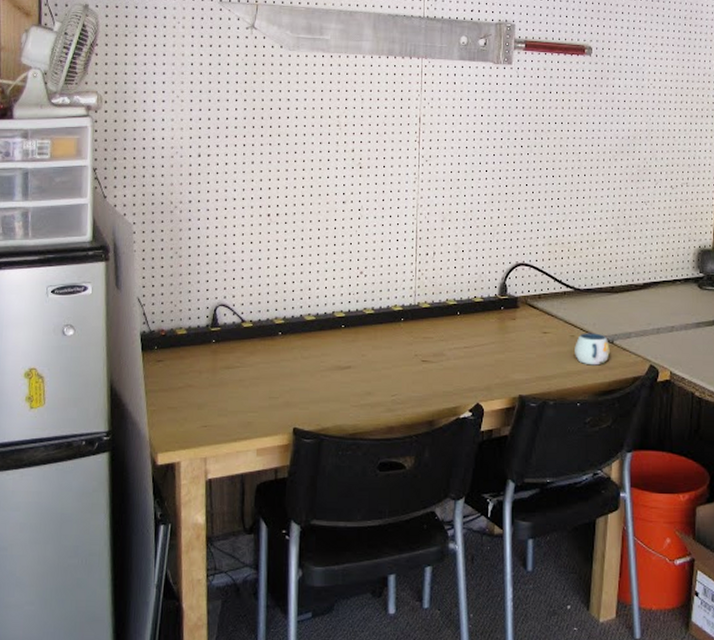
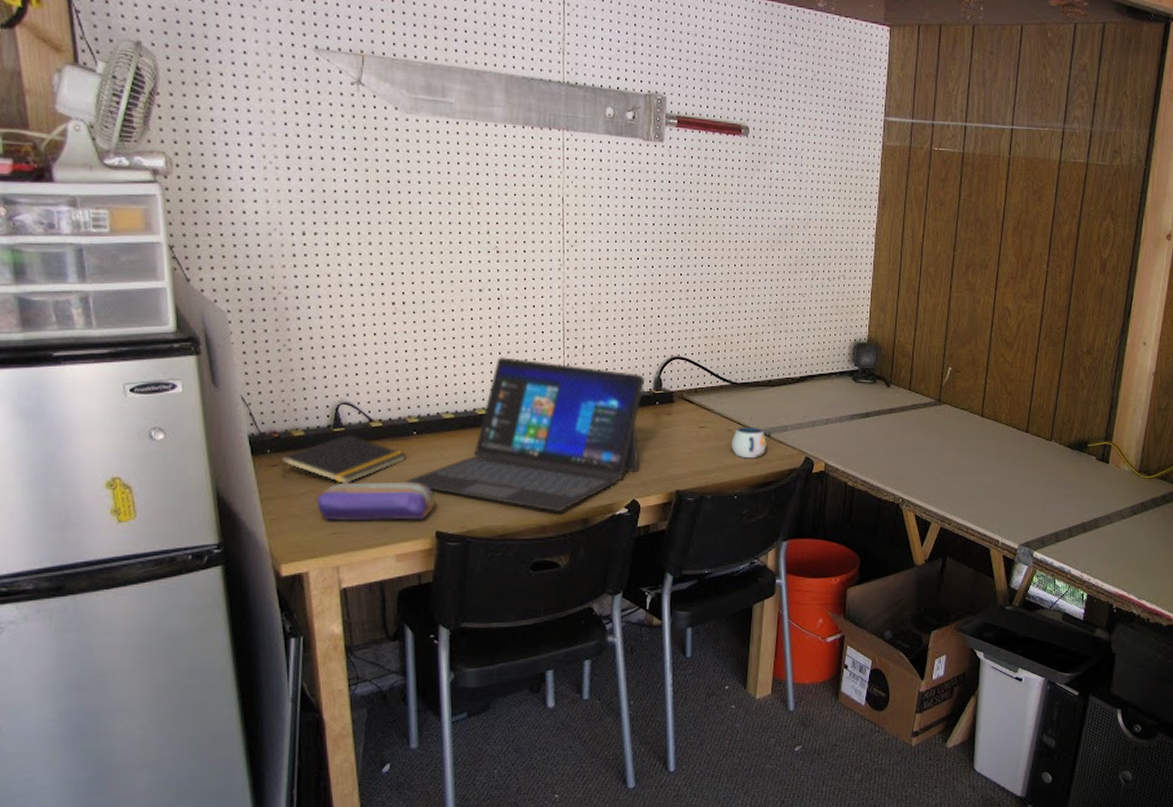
notepad: none [164,334,272,379] -> present [281,435,407,484]
pencil case: none [191,378,296,417] -> present [316,481,436,522]
laptop: none [267,263,491,412] -> present [403,357,645,511]

